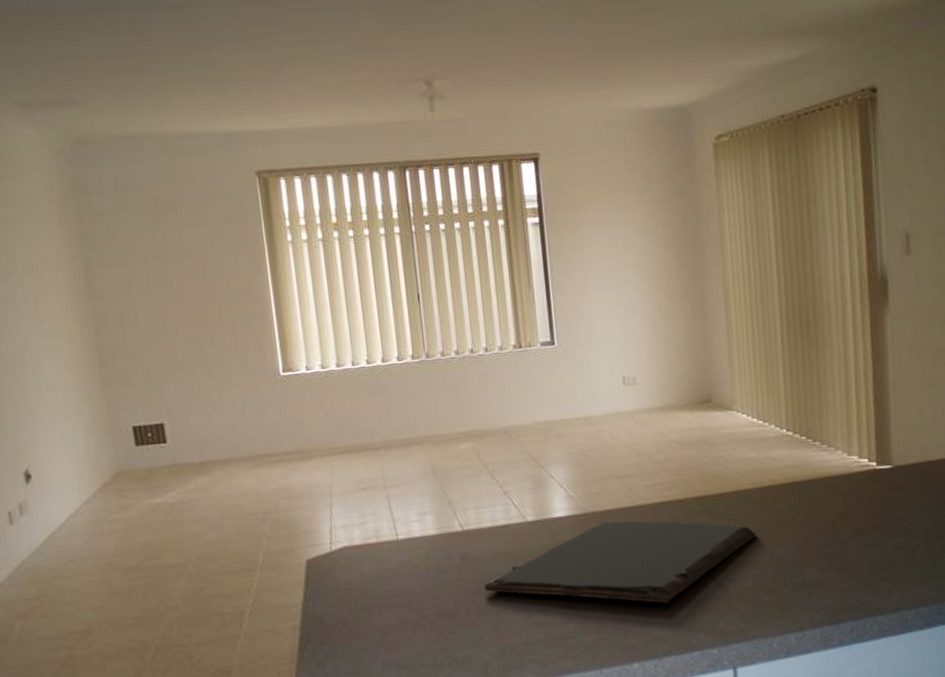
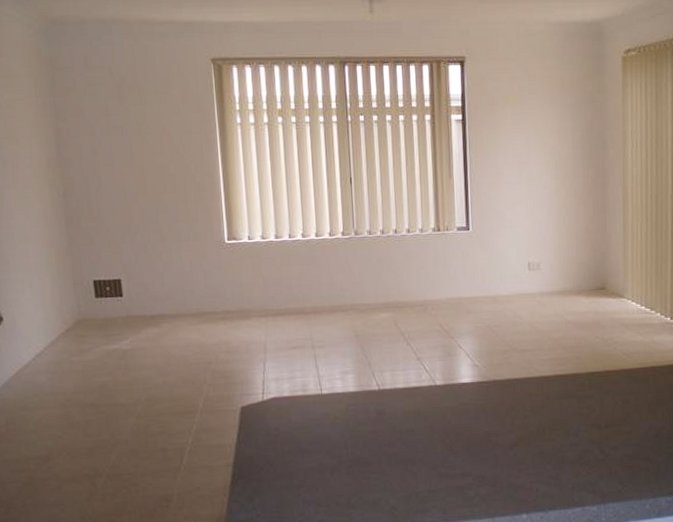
cutting board: present [484,520,757,604] -> none [395,390,638,464]

